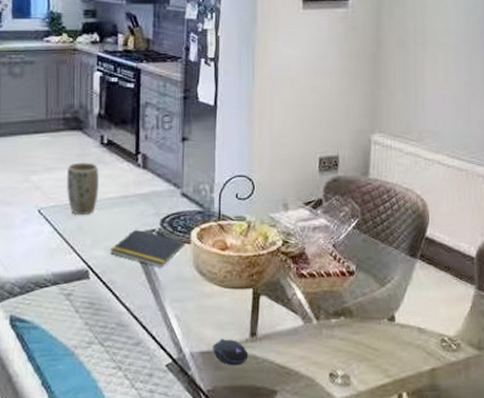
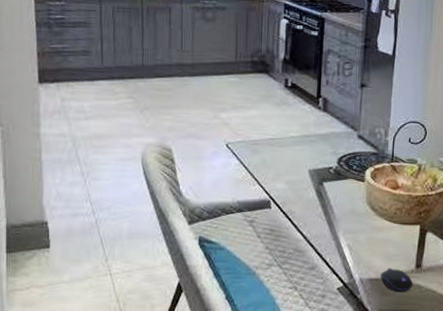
plant pot: present [67,161,100,216] -> none [253,102,283,151]
notepad: present [111,229,186,268] -> none [291,166,360,202]

